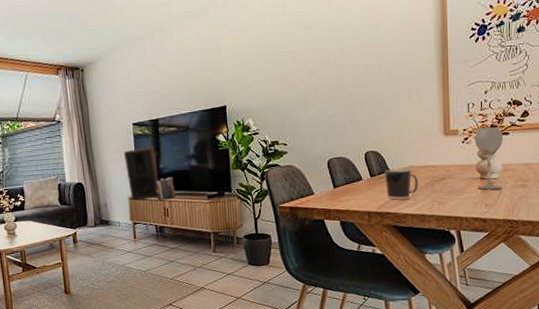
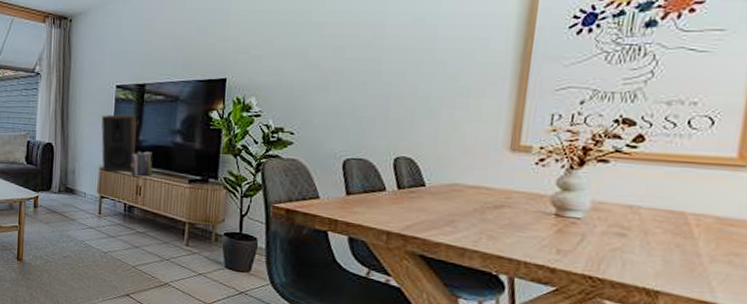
mug: present [384,169,418,200] -> none [416,183,464,225]
wineglass: present [474,127,504,190] -> none [549,149,600,234]

